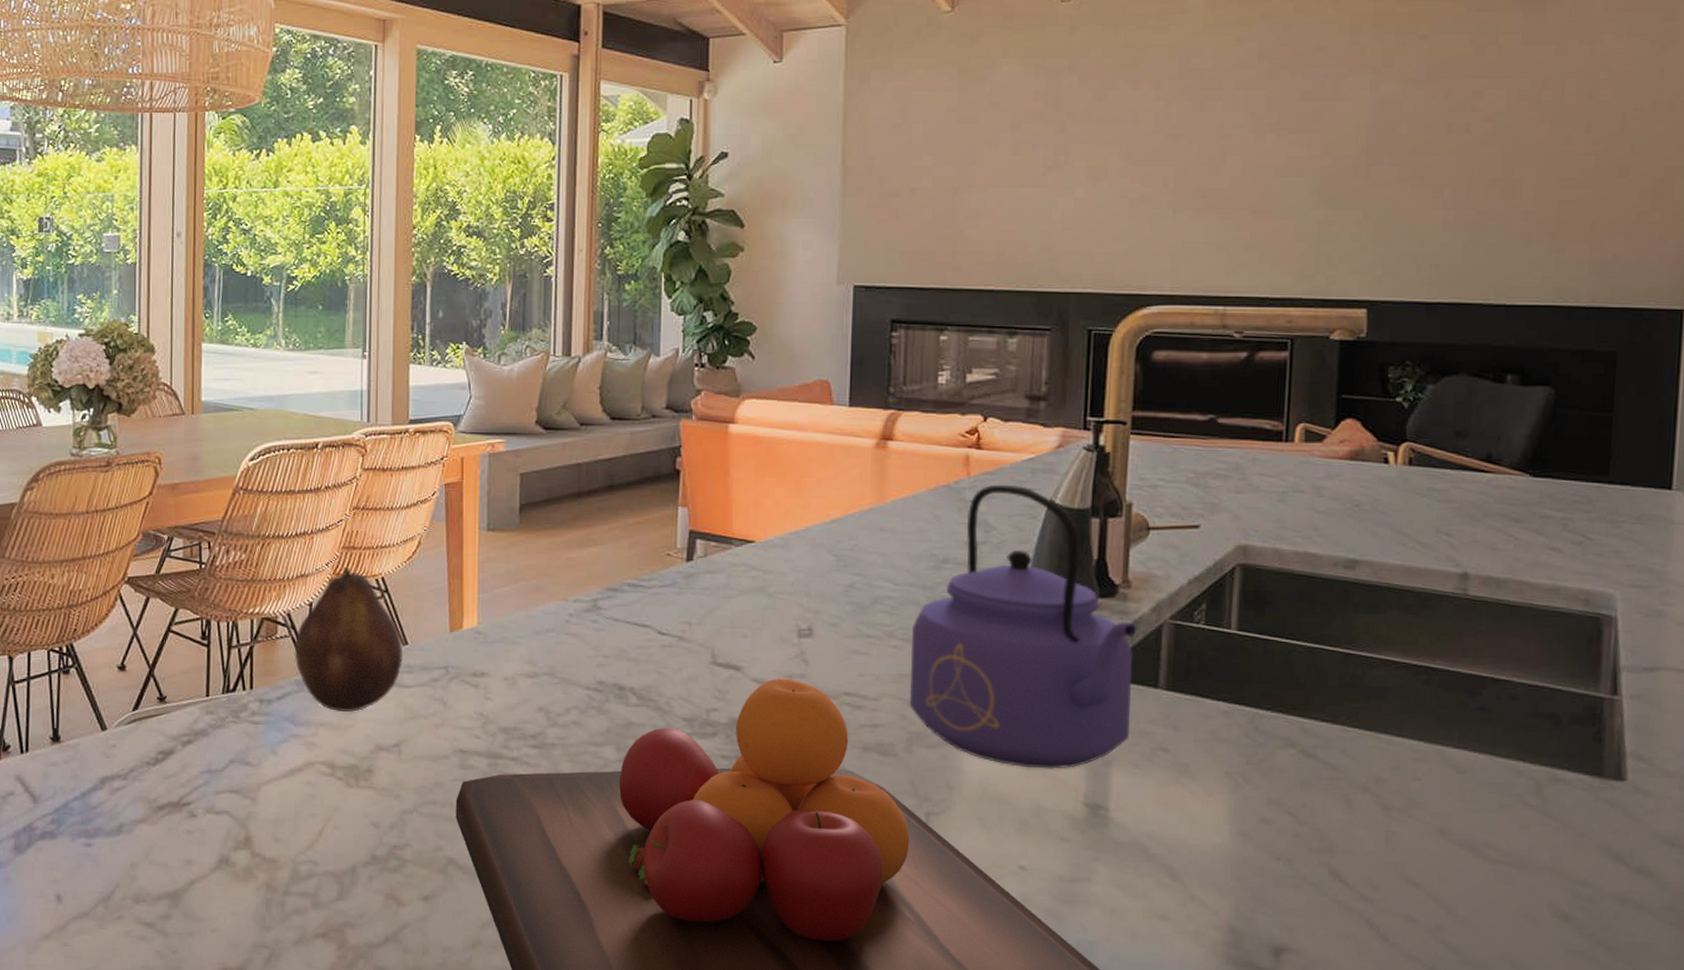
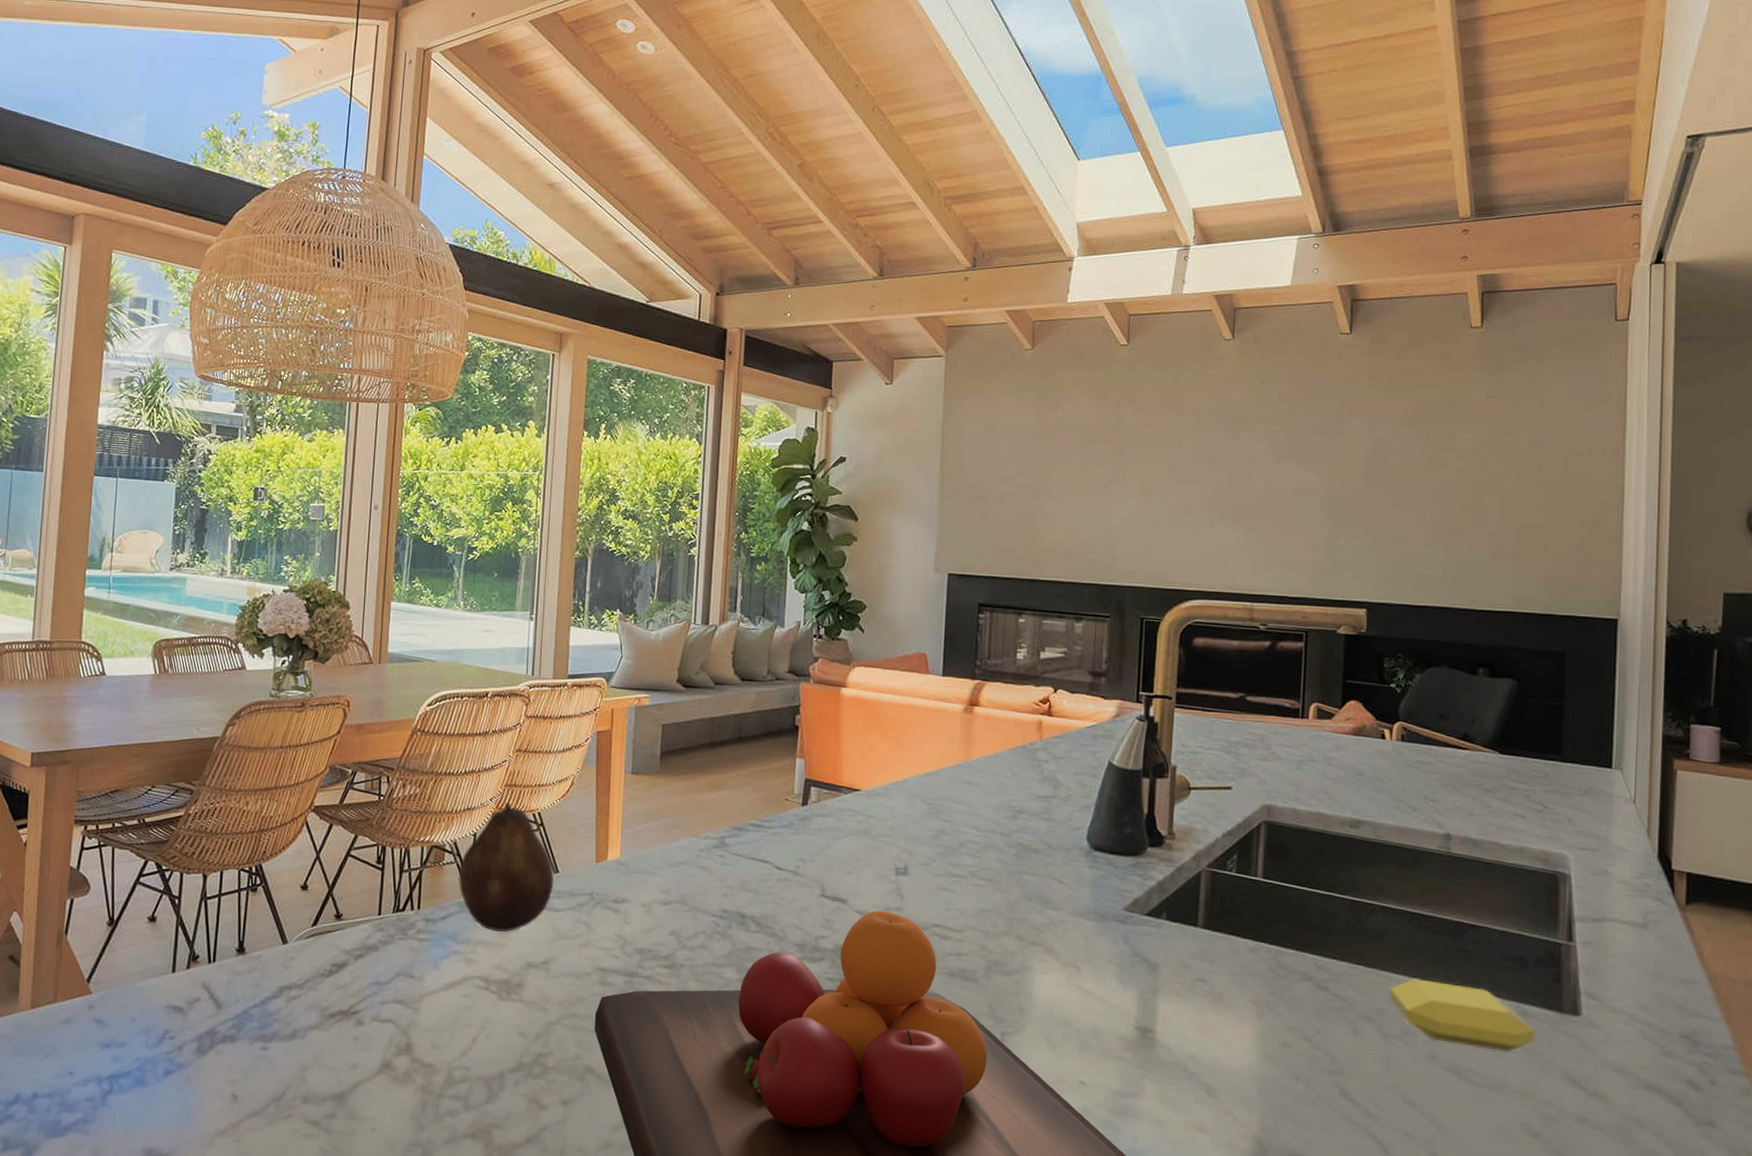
kettle: present [909,484,1137,769] -> none [988,746,1180,996]
soap bar: none [1389,742,1570,824] -> present [1388,979,1536,1052]

